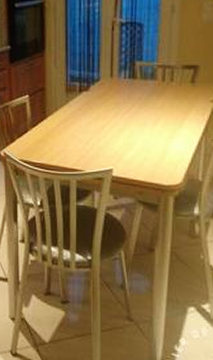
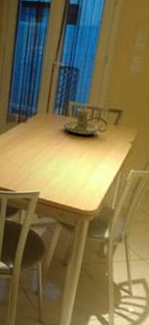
candle holder: none [131,68,184,98] -> present [62,108,109,135]

